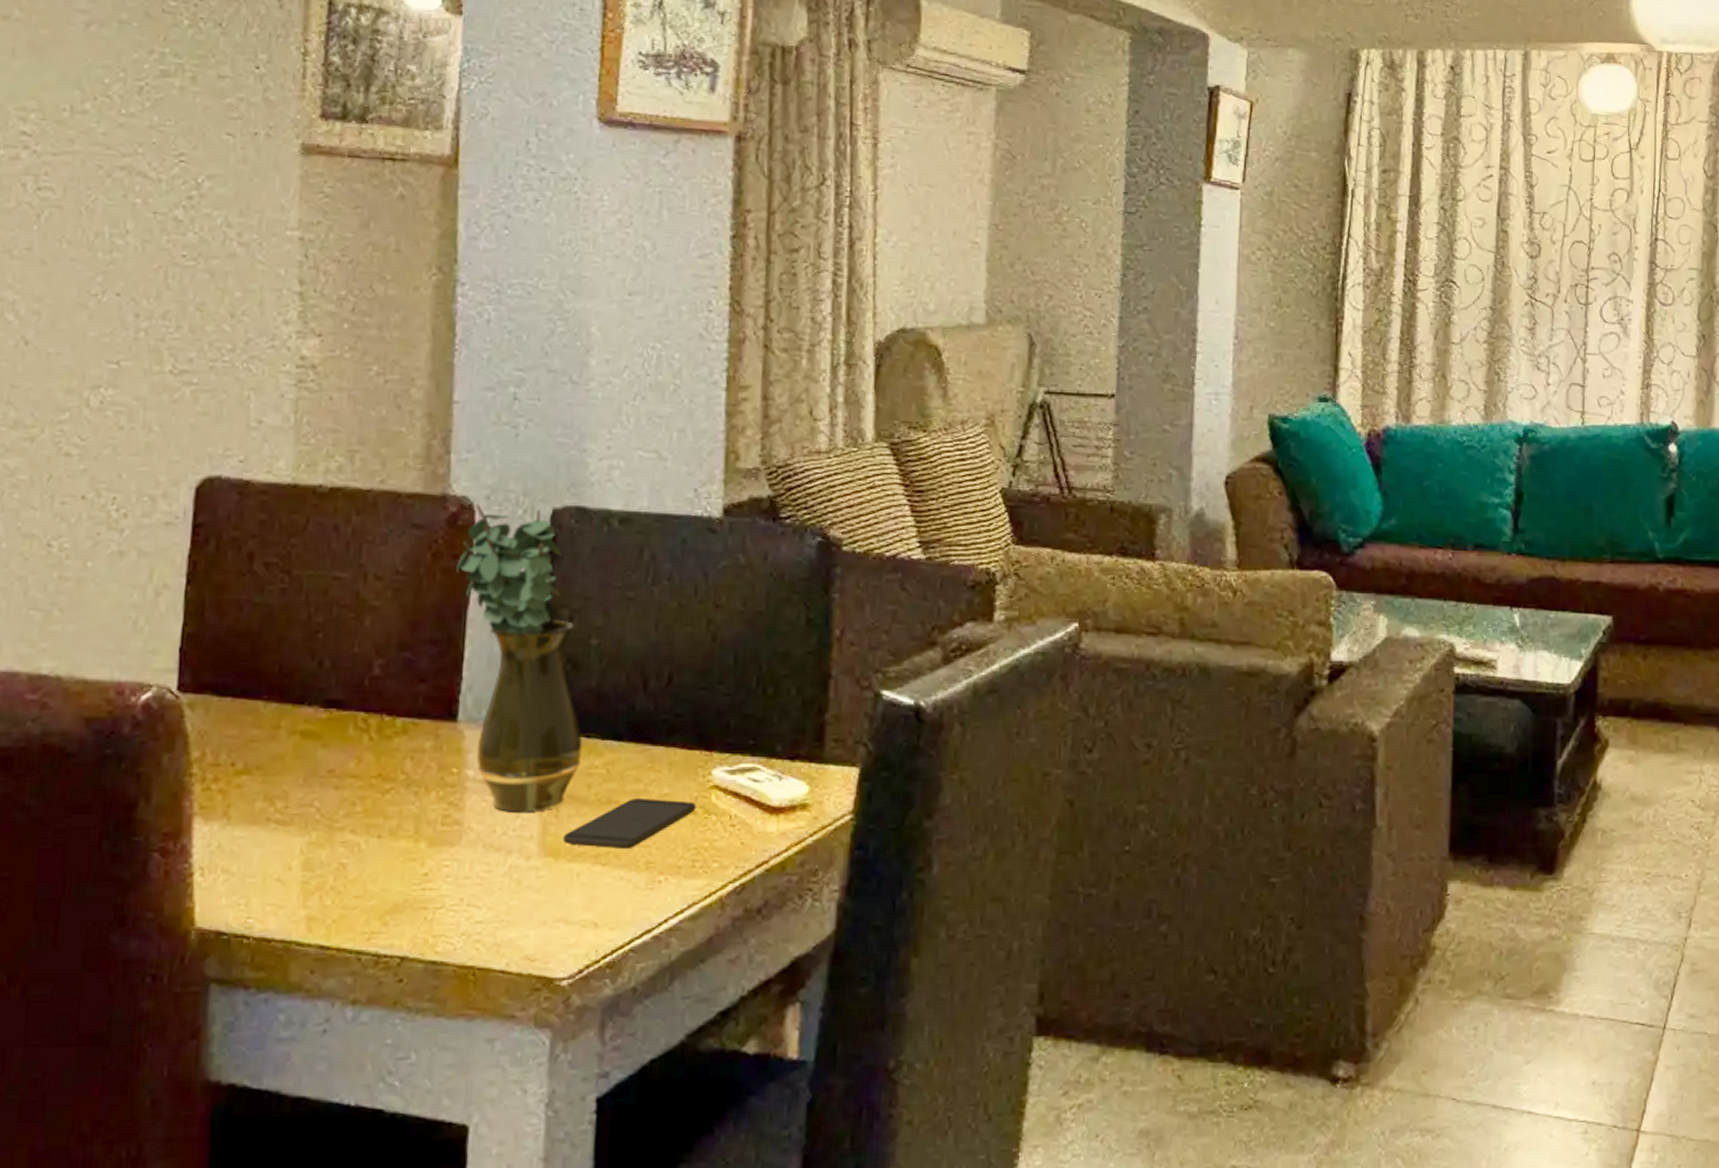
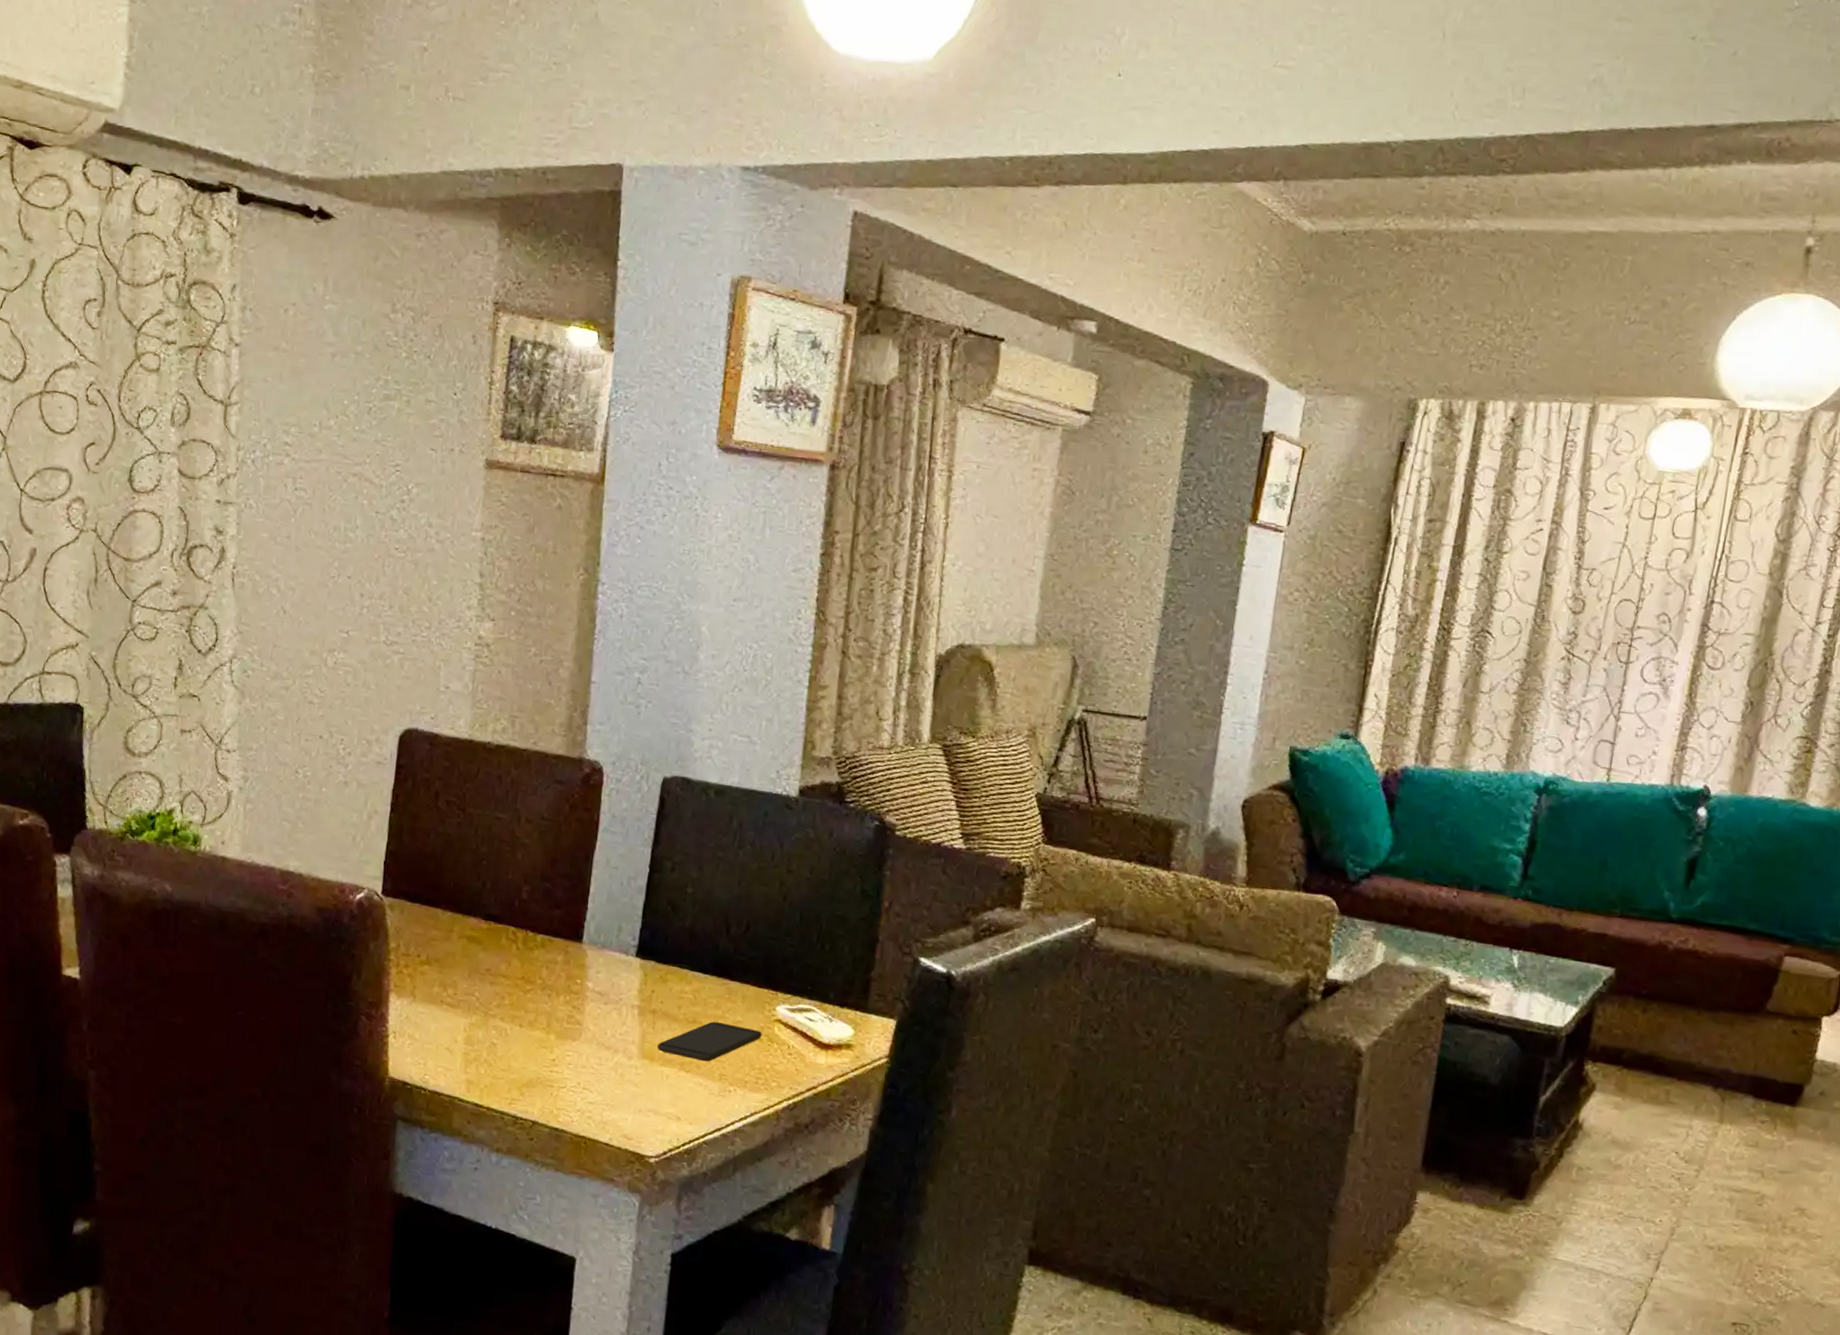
vase: present [457,503,583,812] -> none [587,767,677,1022]

